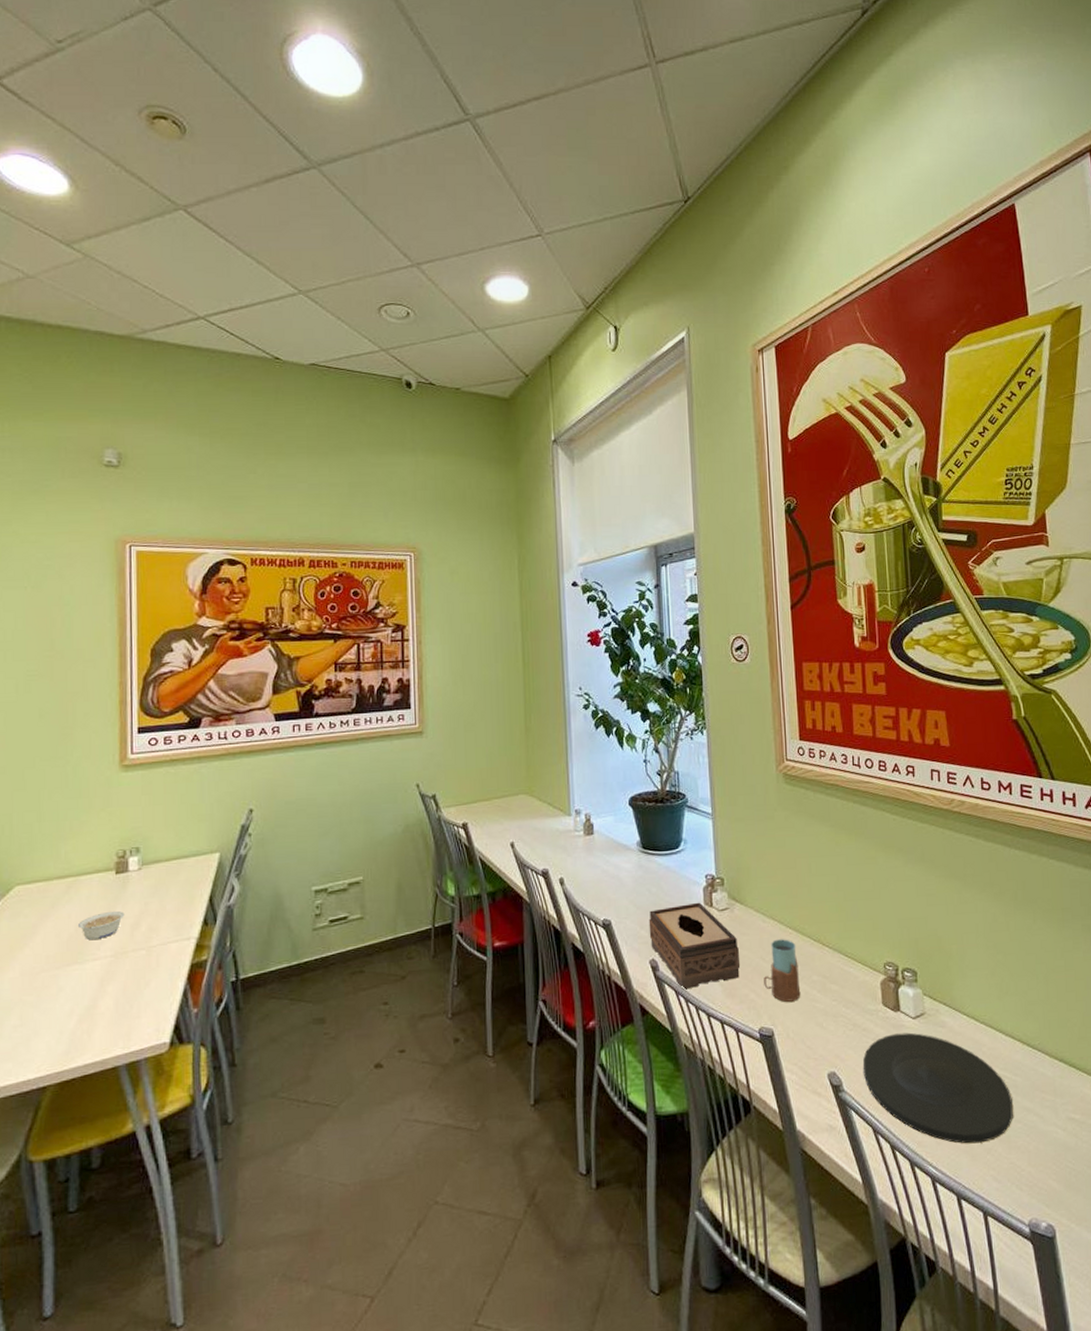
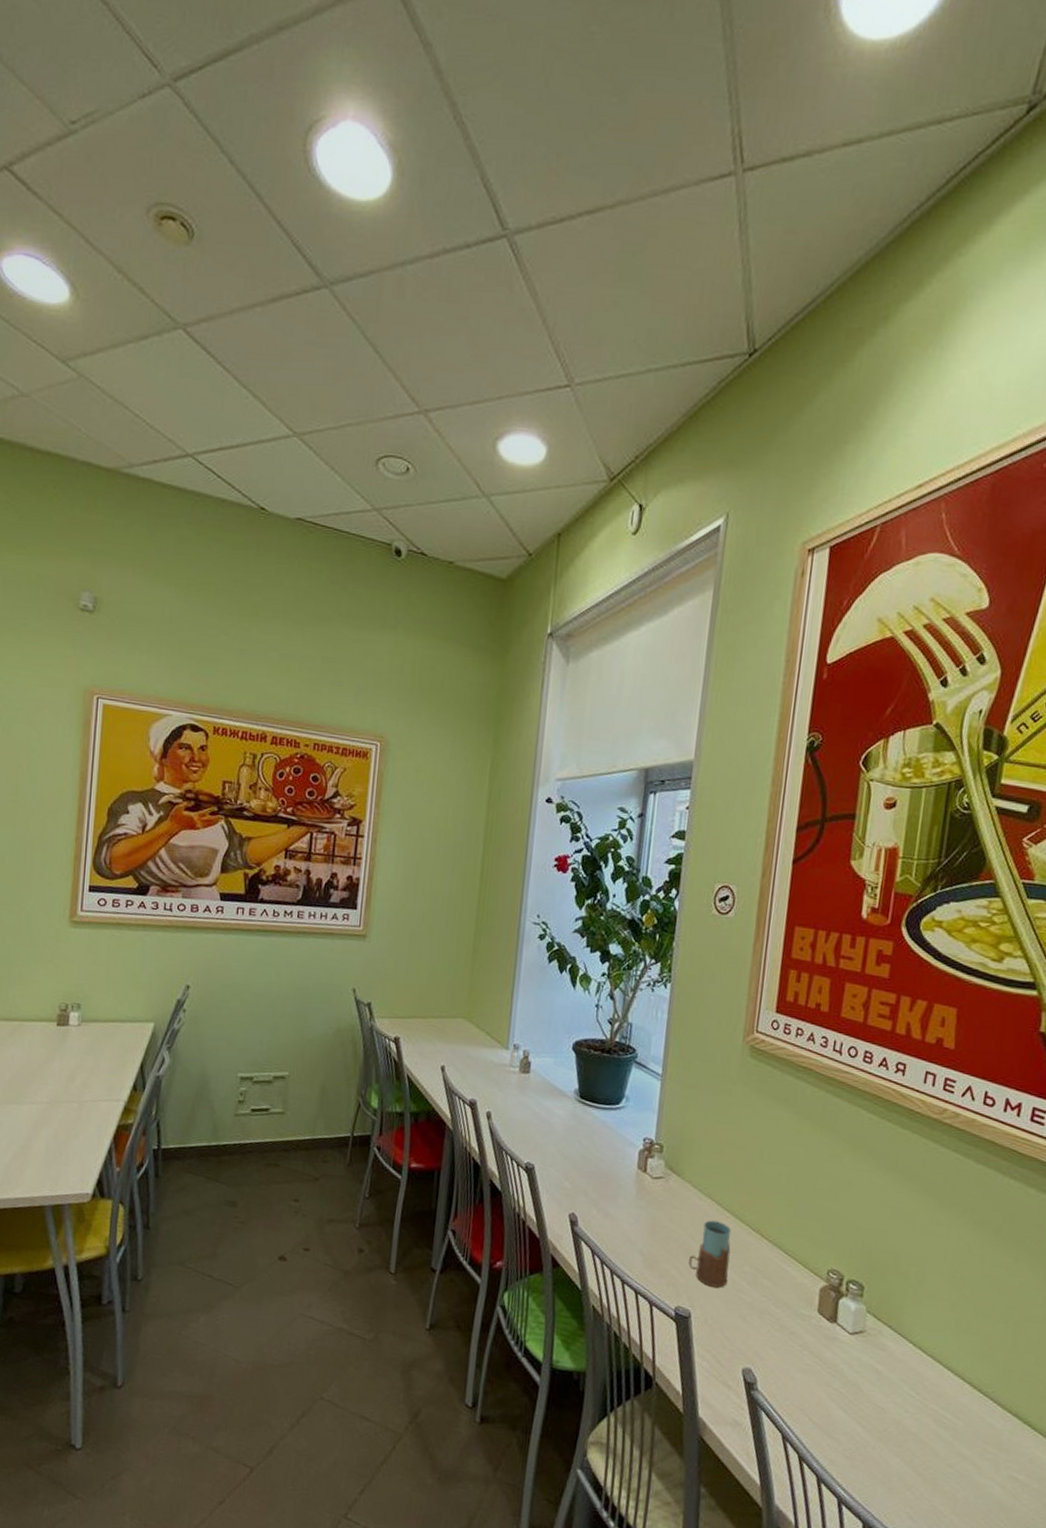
legume: present [77,910,125,941] -> none [19,1060,62,1085]
tissue box: present [648,902,741,990] -> none [572,1163,667,1252]
plate: present [862,1032,1013,1144] -> none [782,1344,948,1478]

